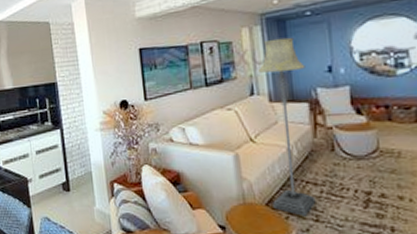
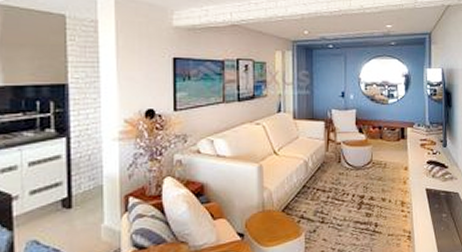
floor lamp: present [259,37,316,216] -> none [287,64,325,219]

